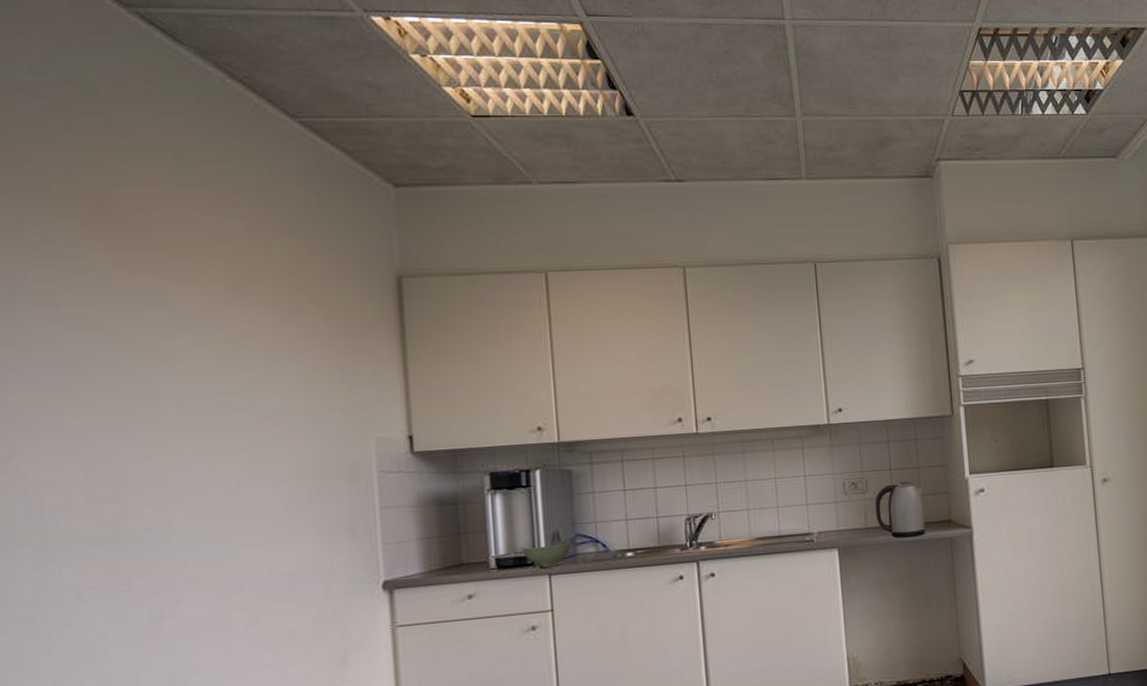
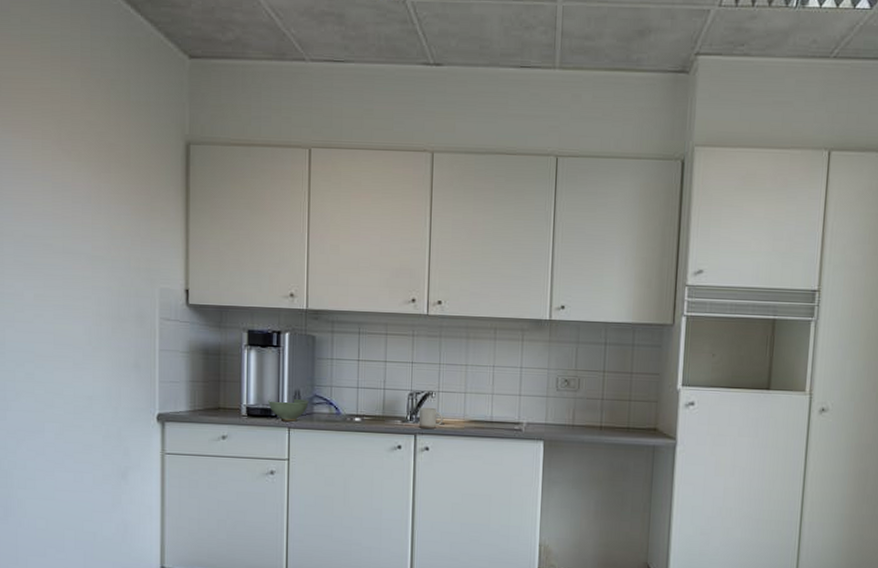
mug: none [698,530,727,555] -> present [418,407,443,429]
kettle: present [874,481,926,538] -> none [583,385,634,440]

